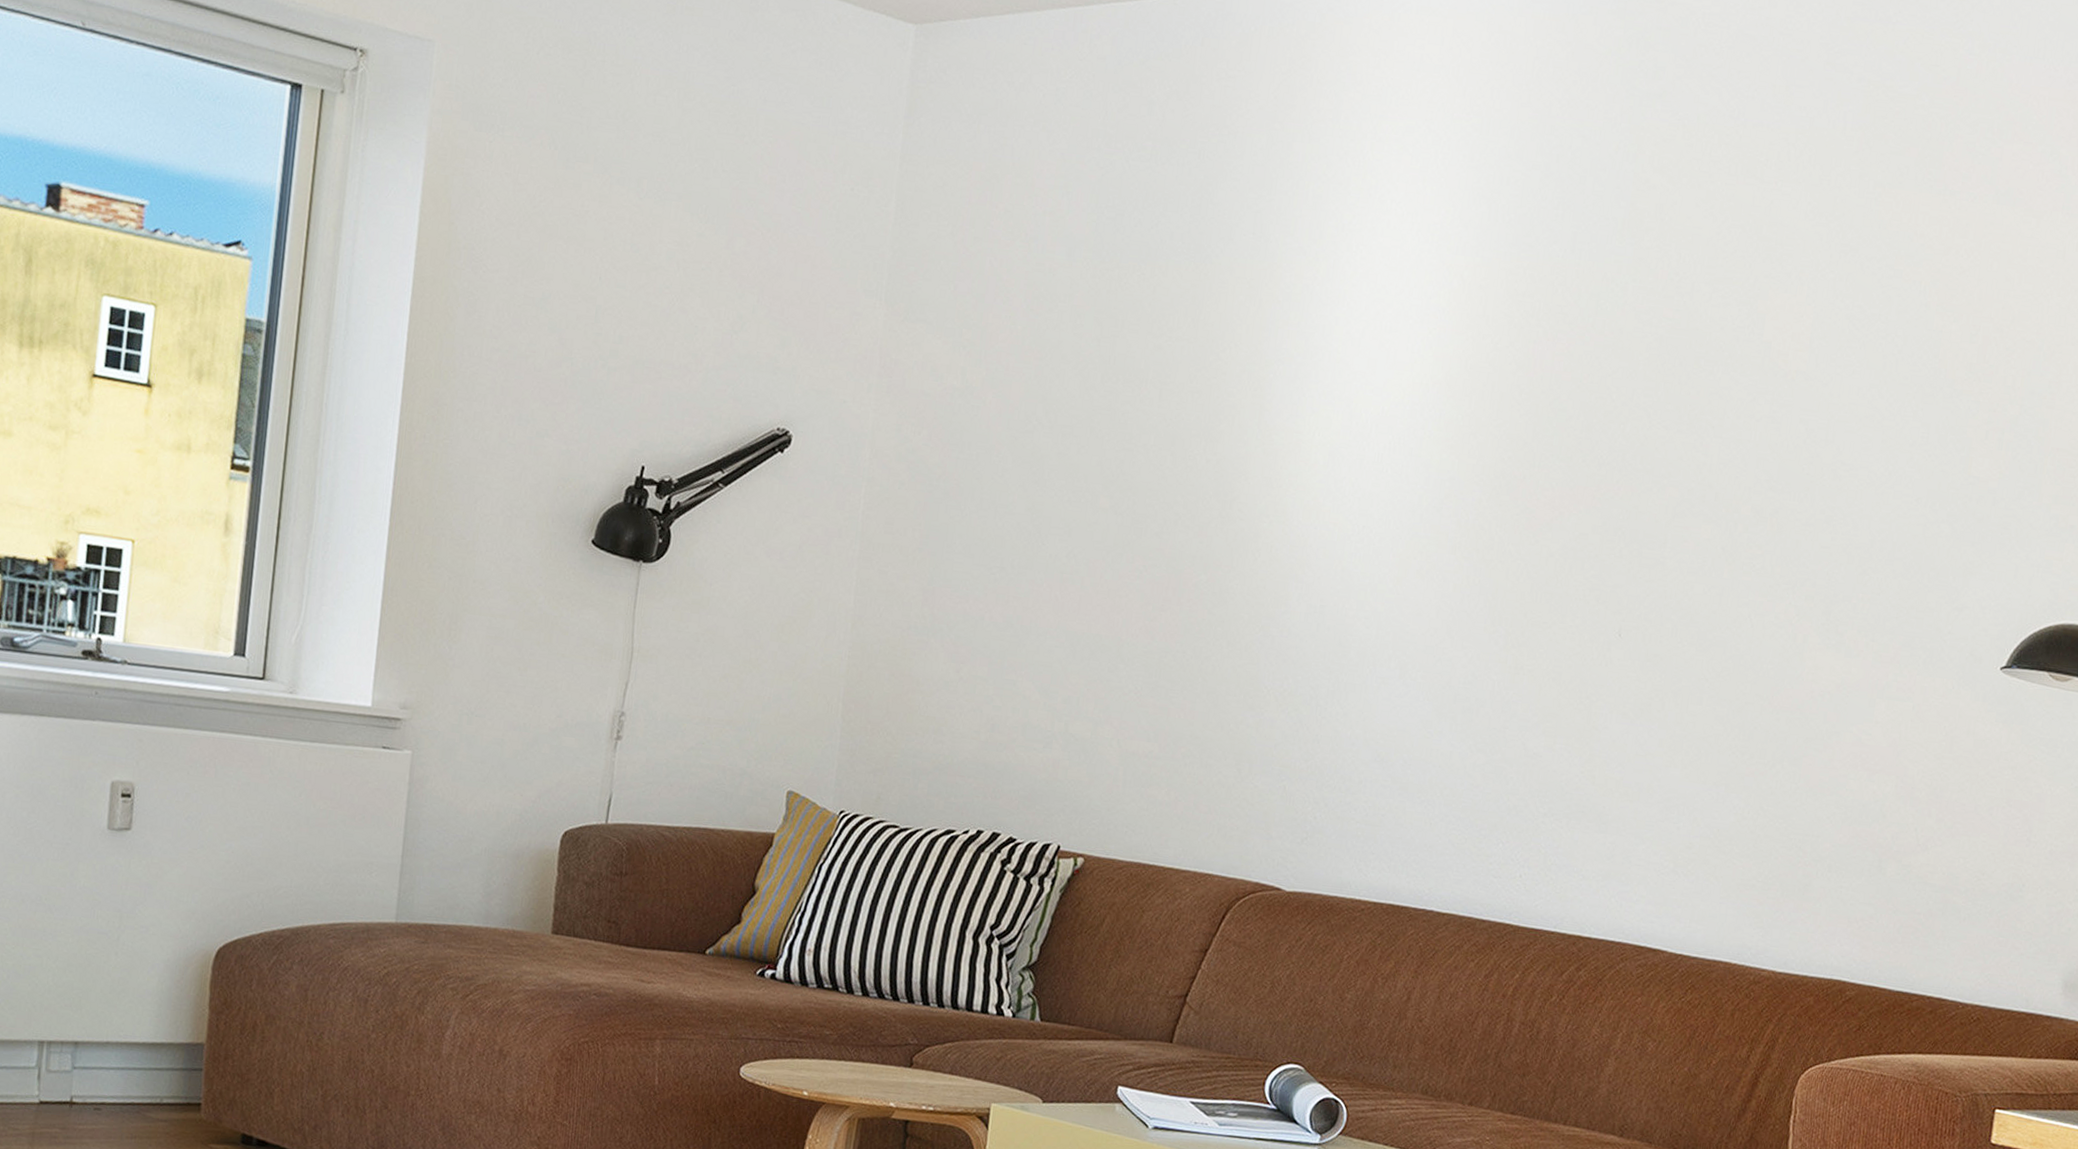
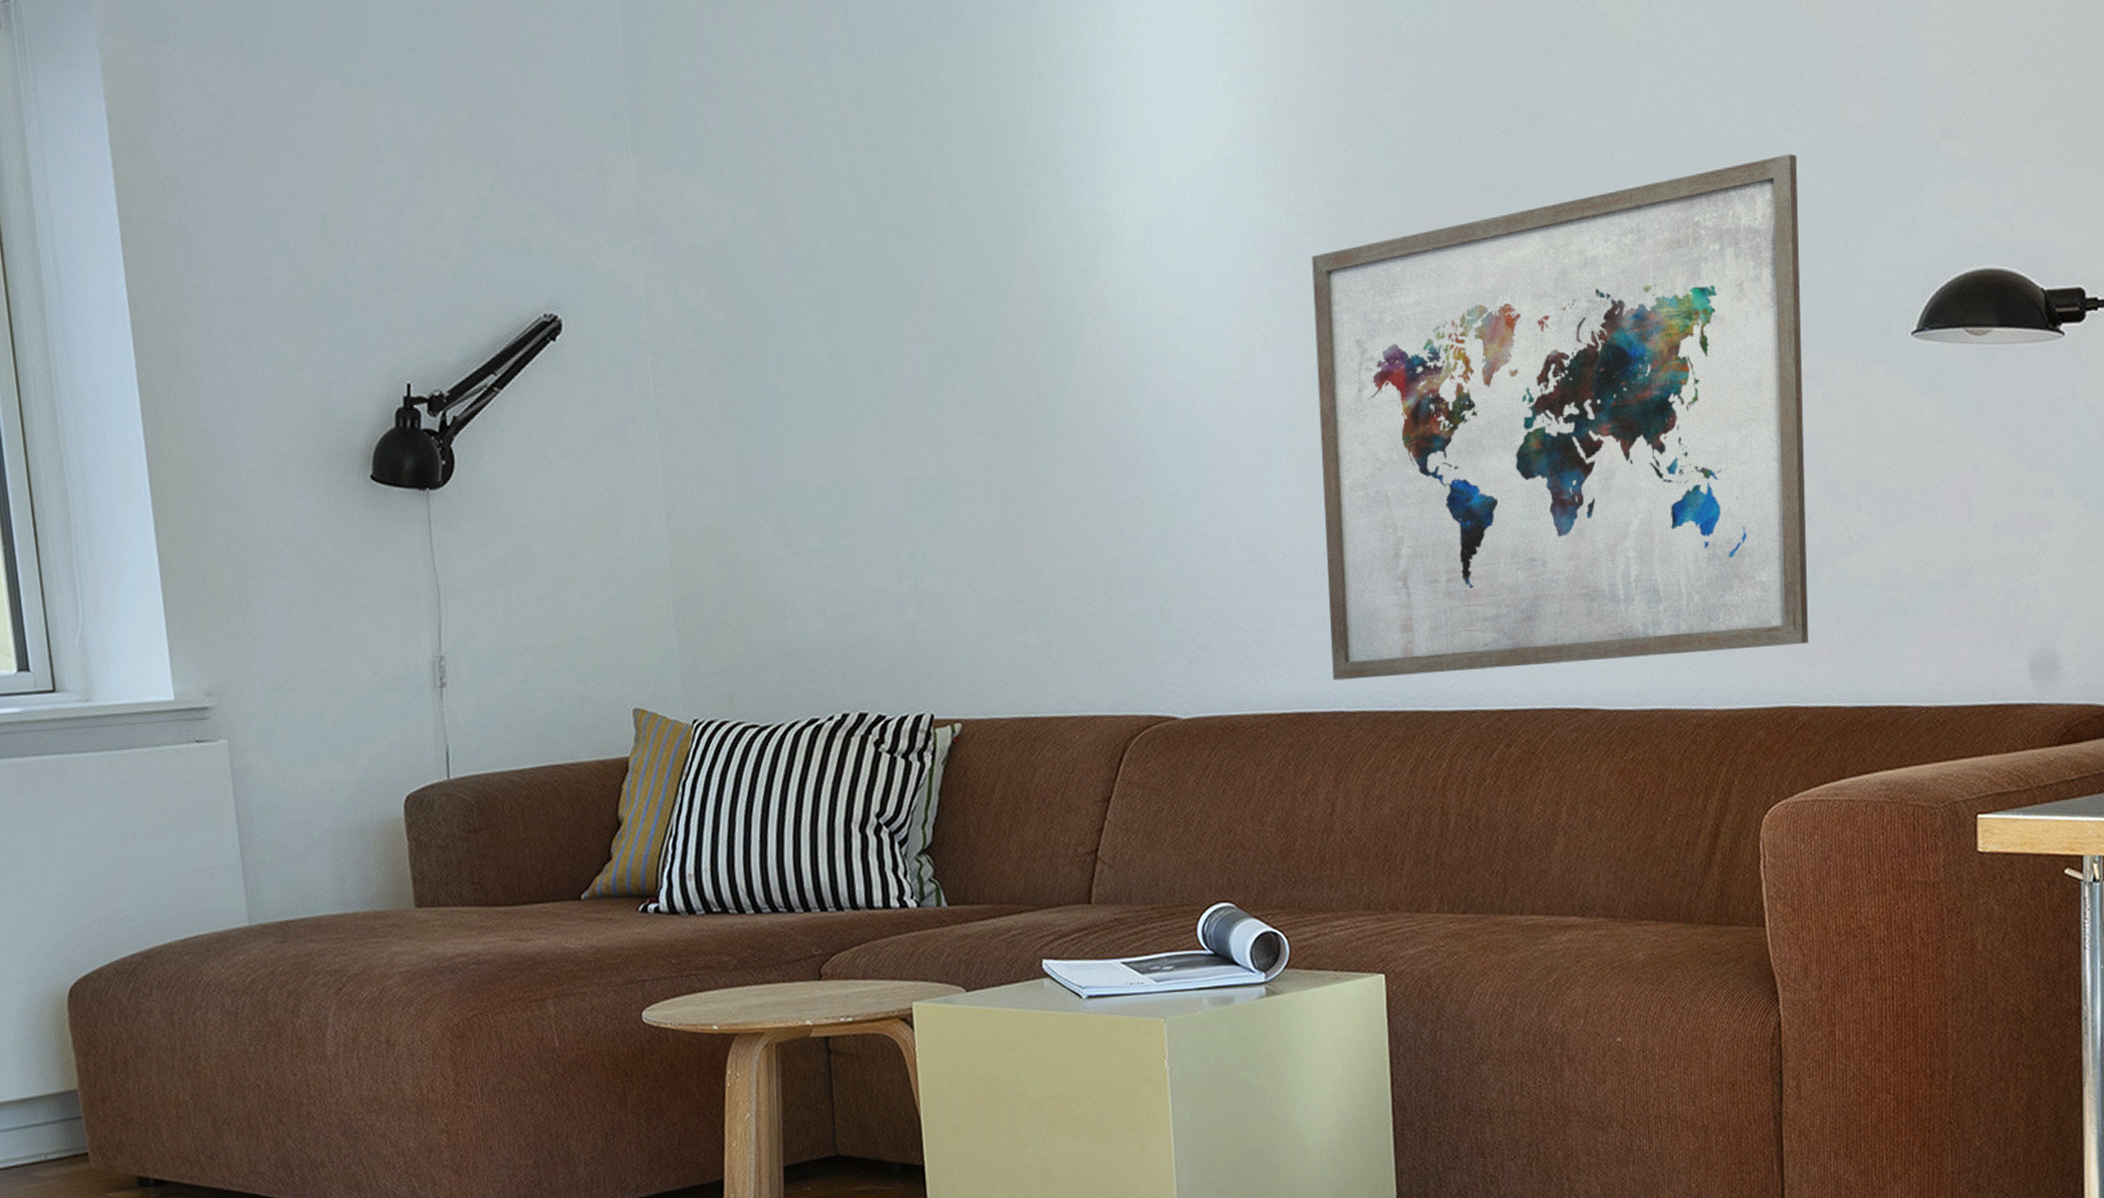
wall art: none [1429,492,1922,927] -> present [1312,154,1808,681]

